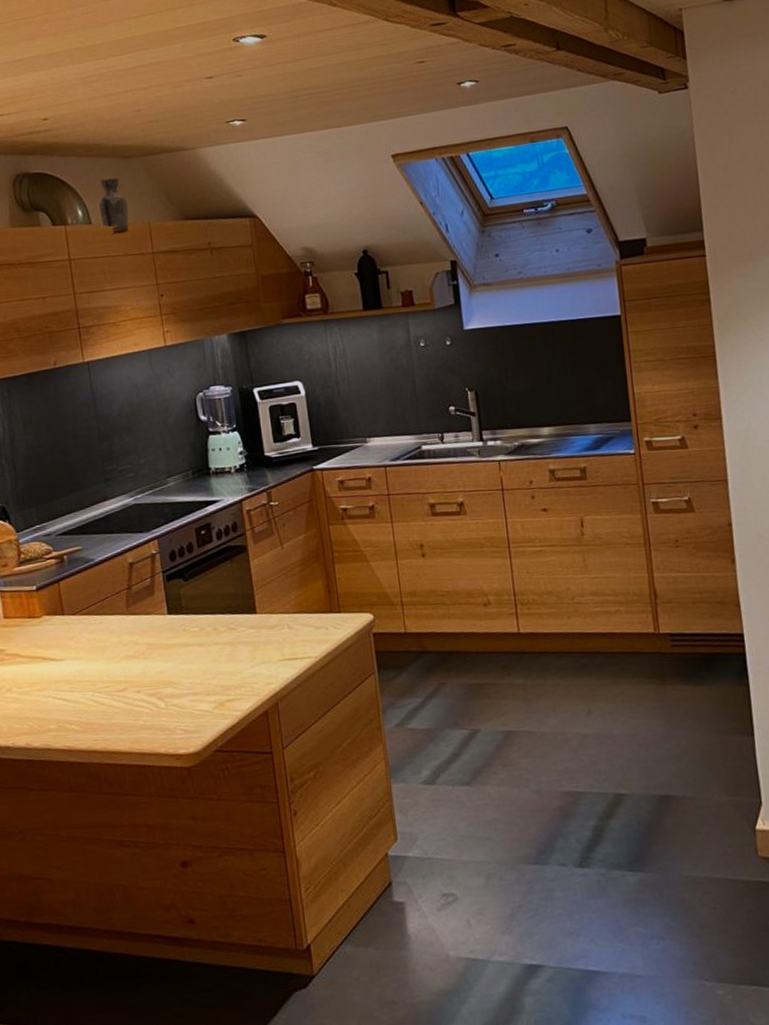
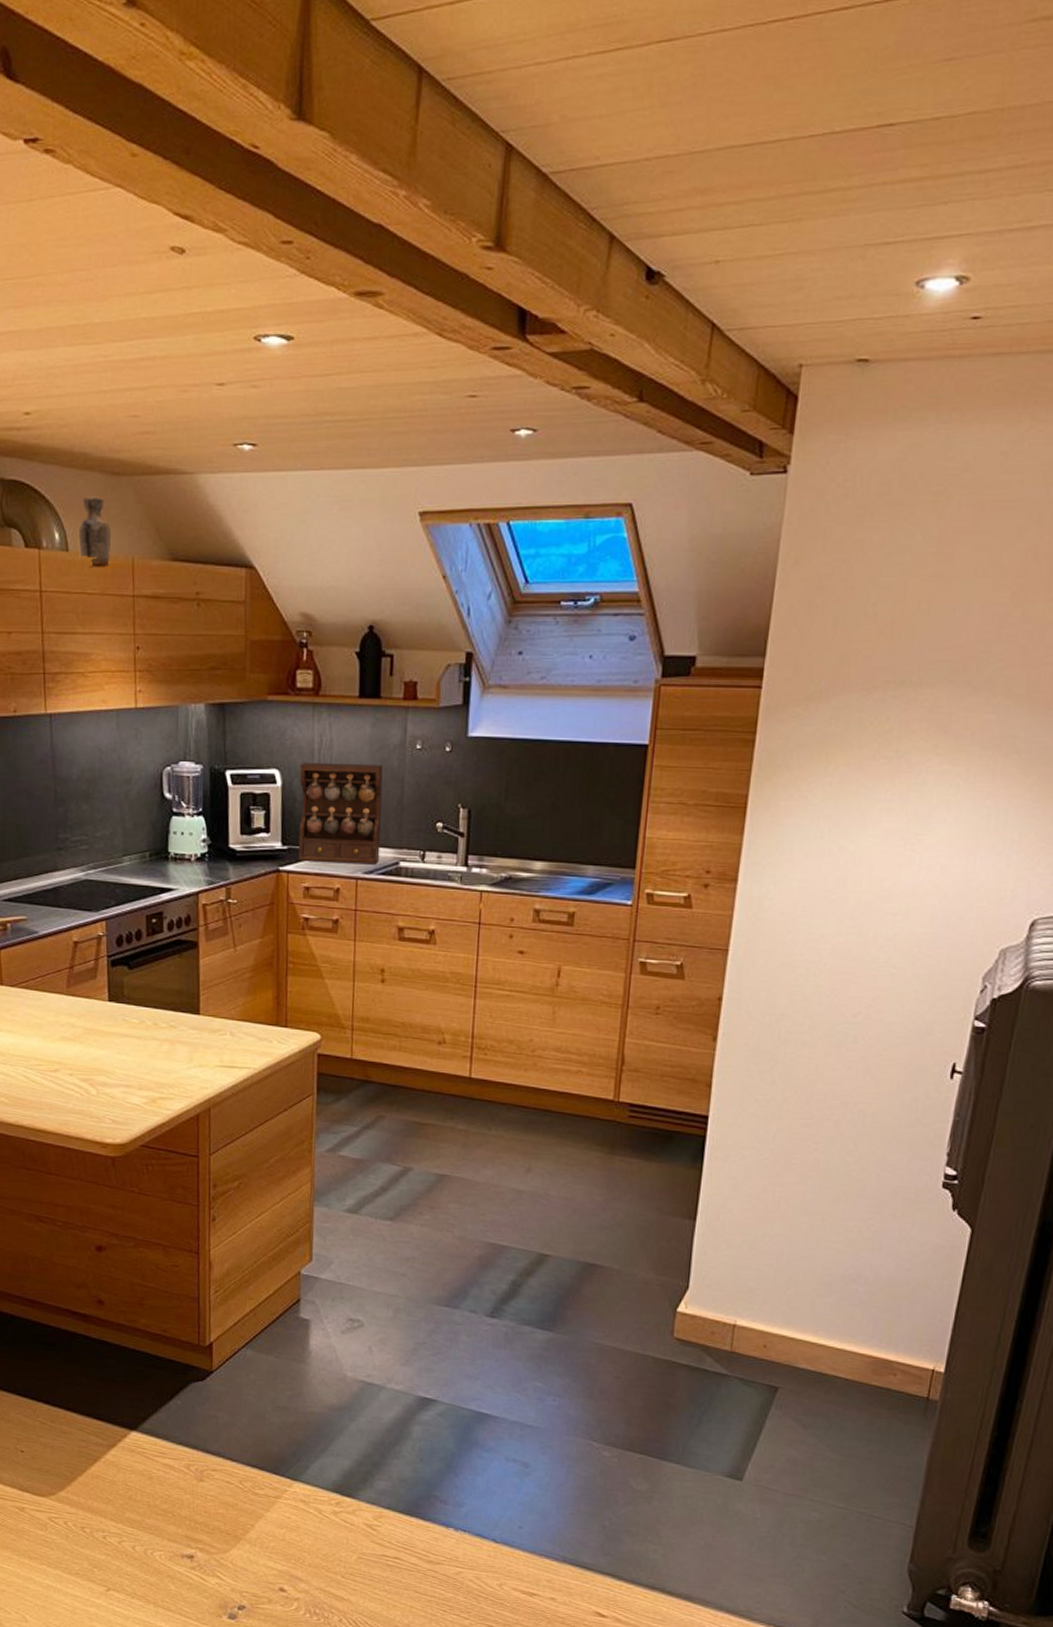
spice rack: none [319,364,403,458] -> present [298,762,383,865]

